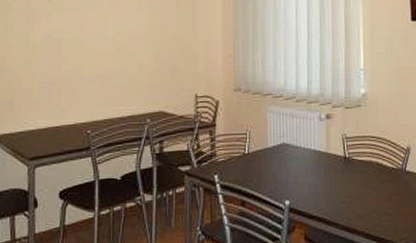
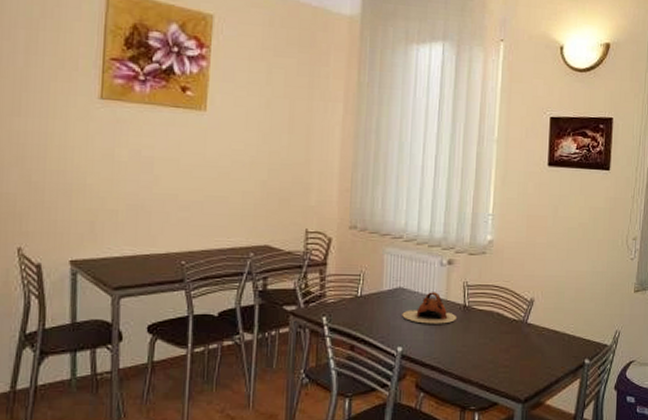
teapot: none [287,145,339,177] -> present [402,292,458,324]

